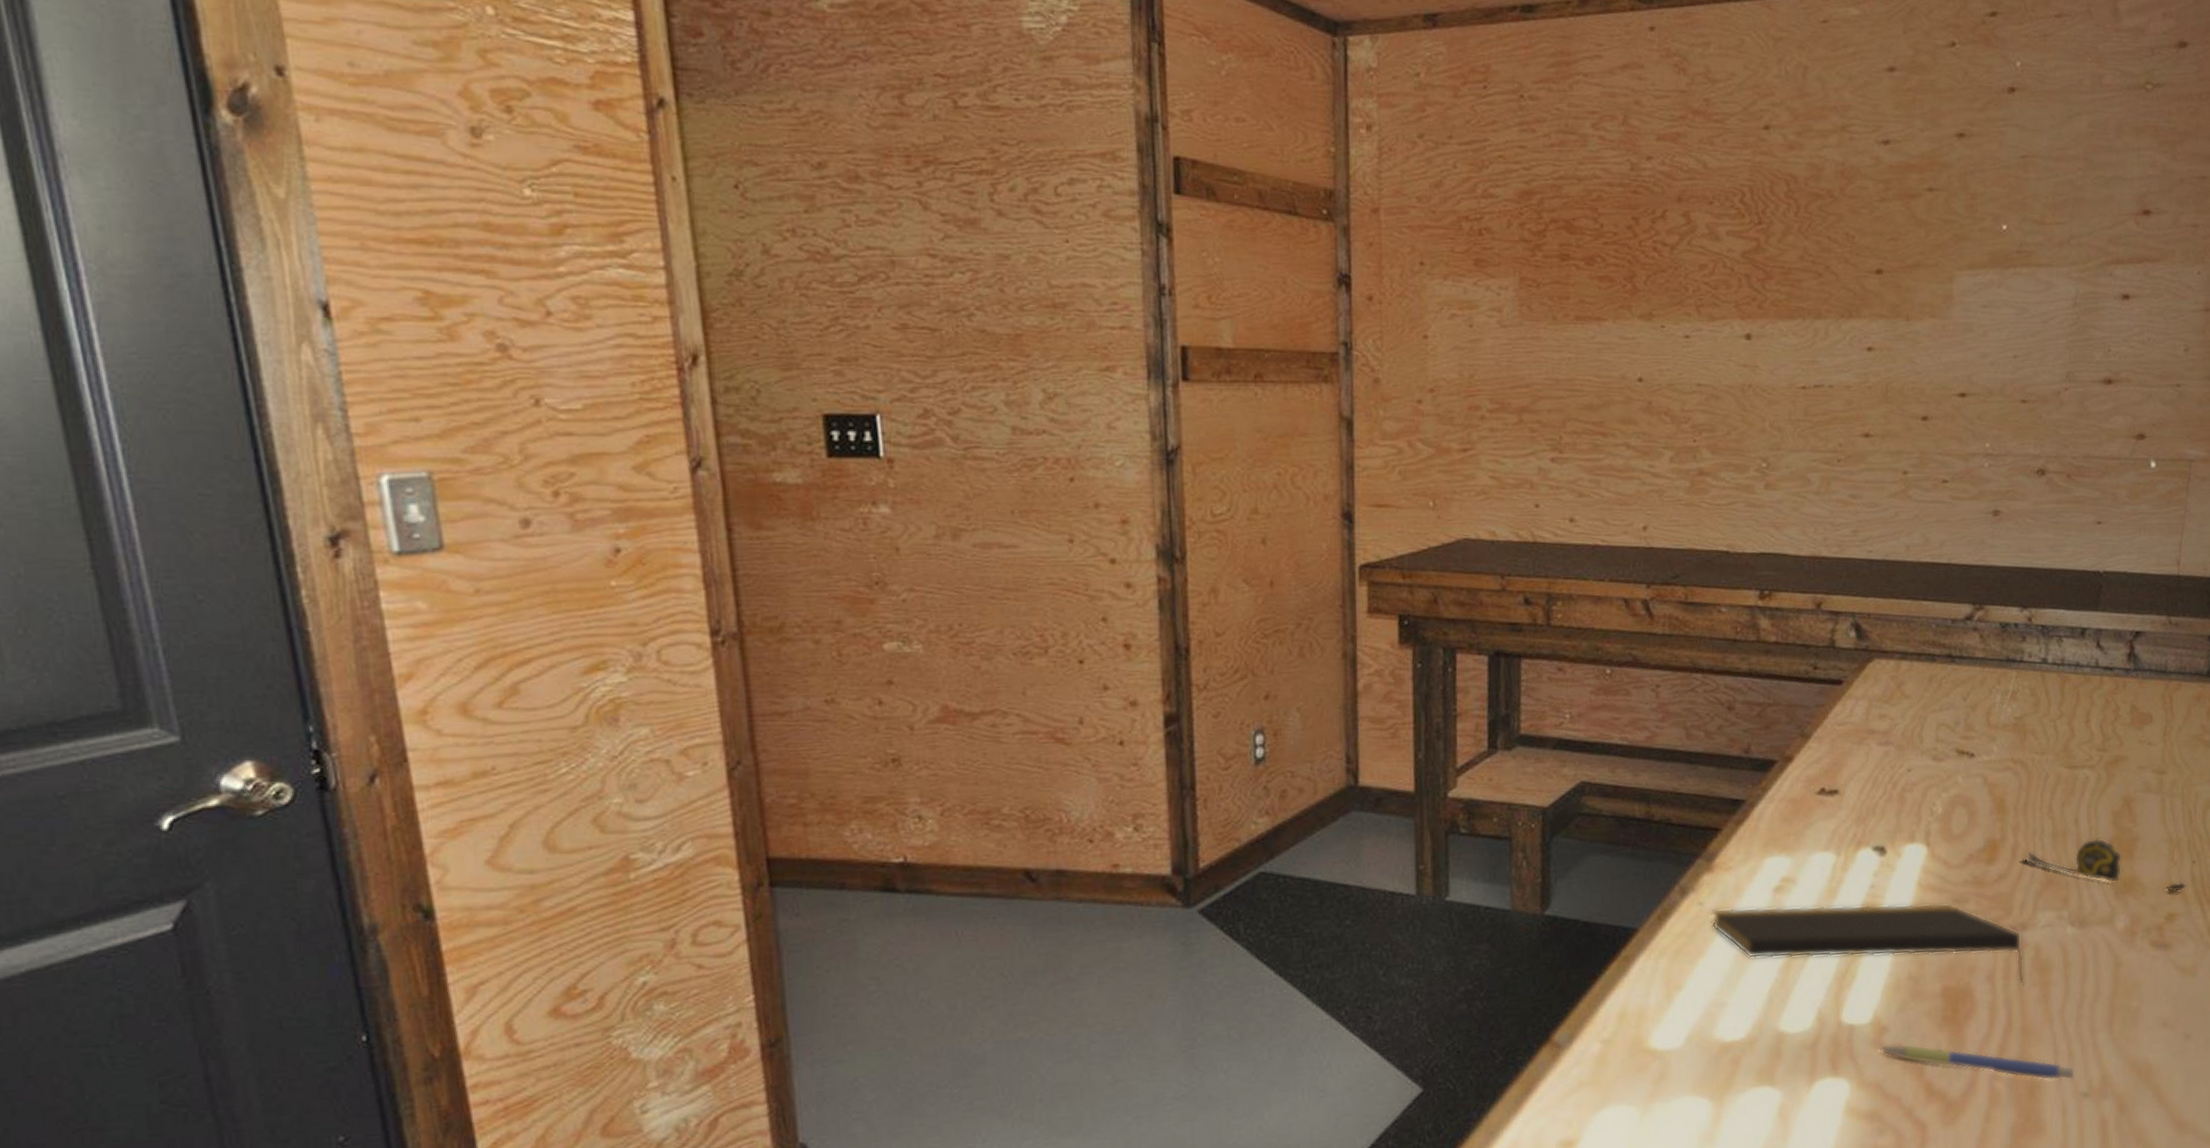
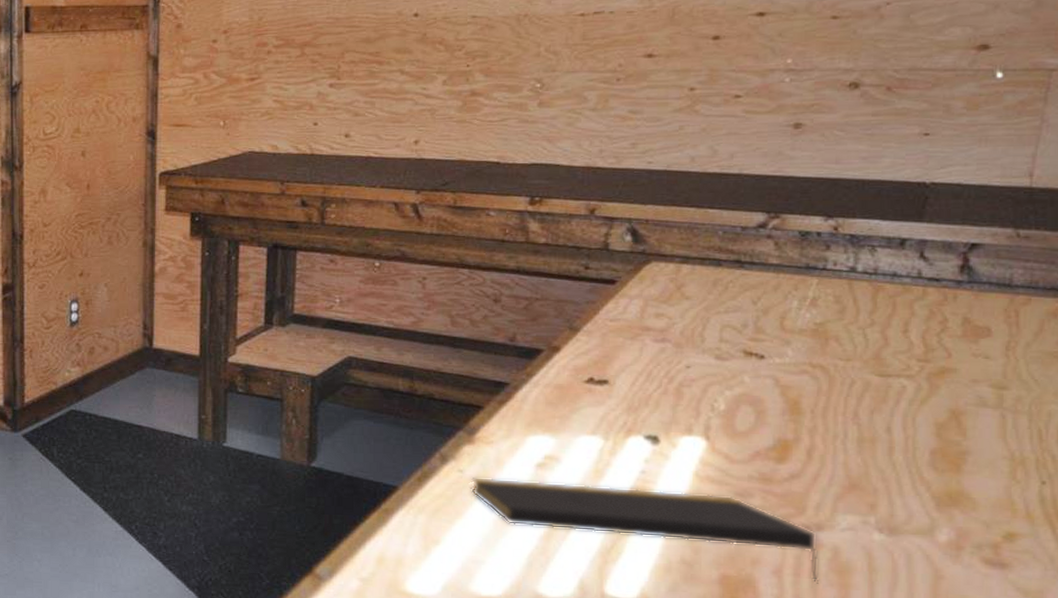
tape measure: present [2022,838,2188,893] -> none [819,448,1035,512]

